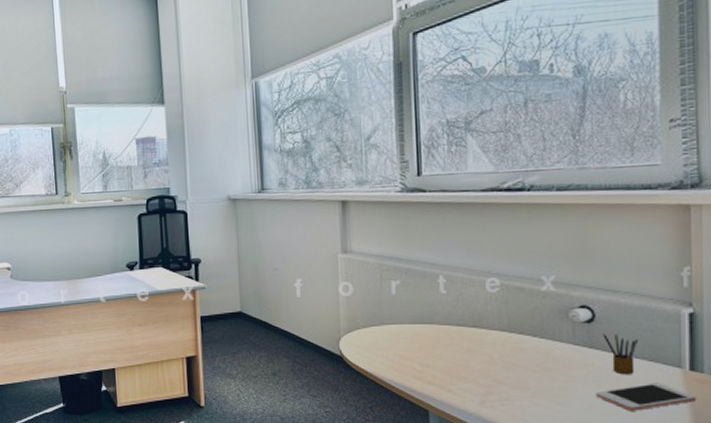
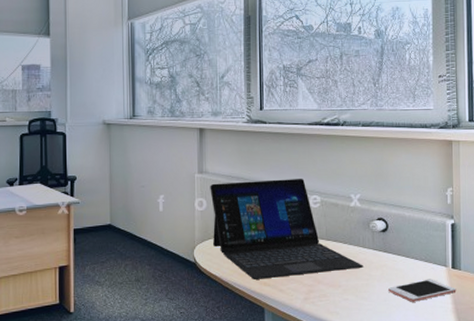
laptop: none [356,258,560,377] -> present [210,179,363,279]
pencil box: present [603,333,638,375] -> none [393,240,417,273]

